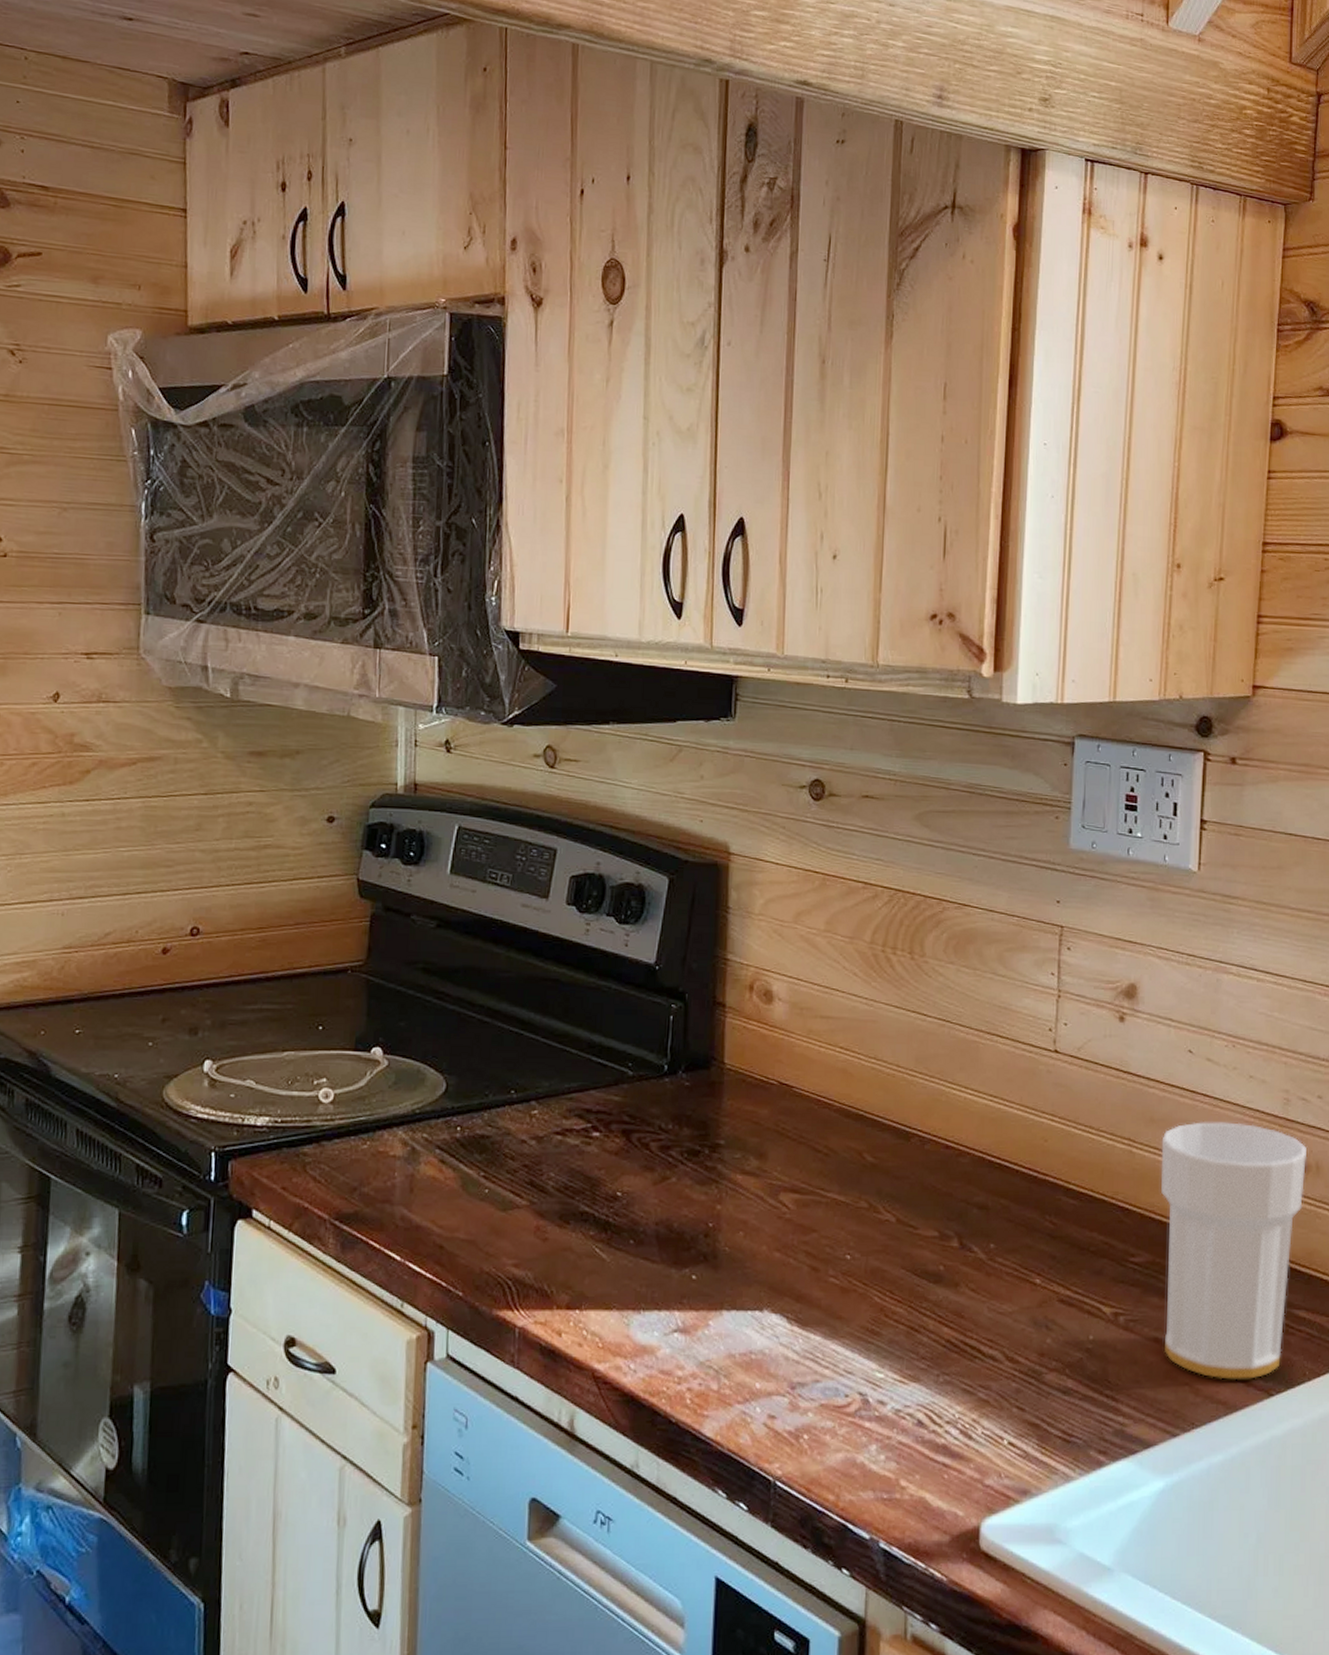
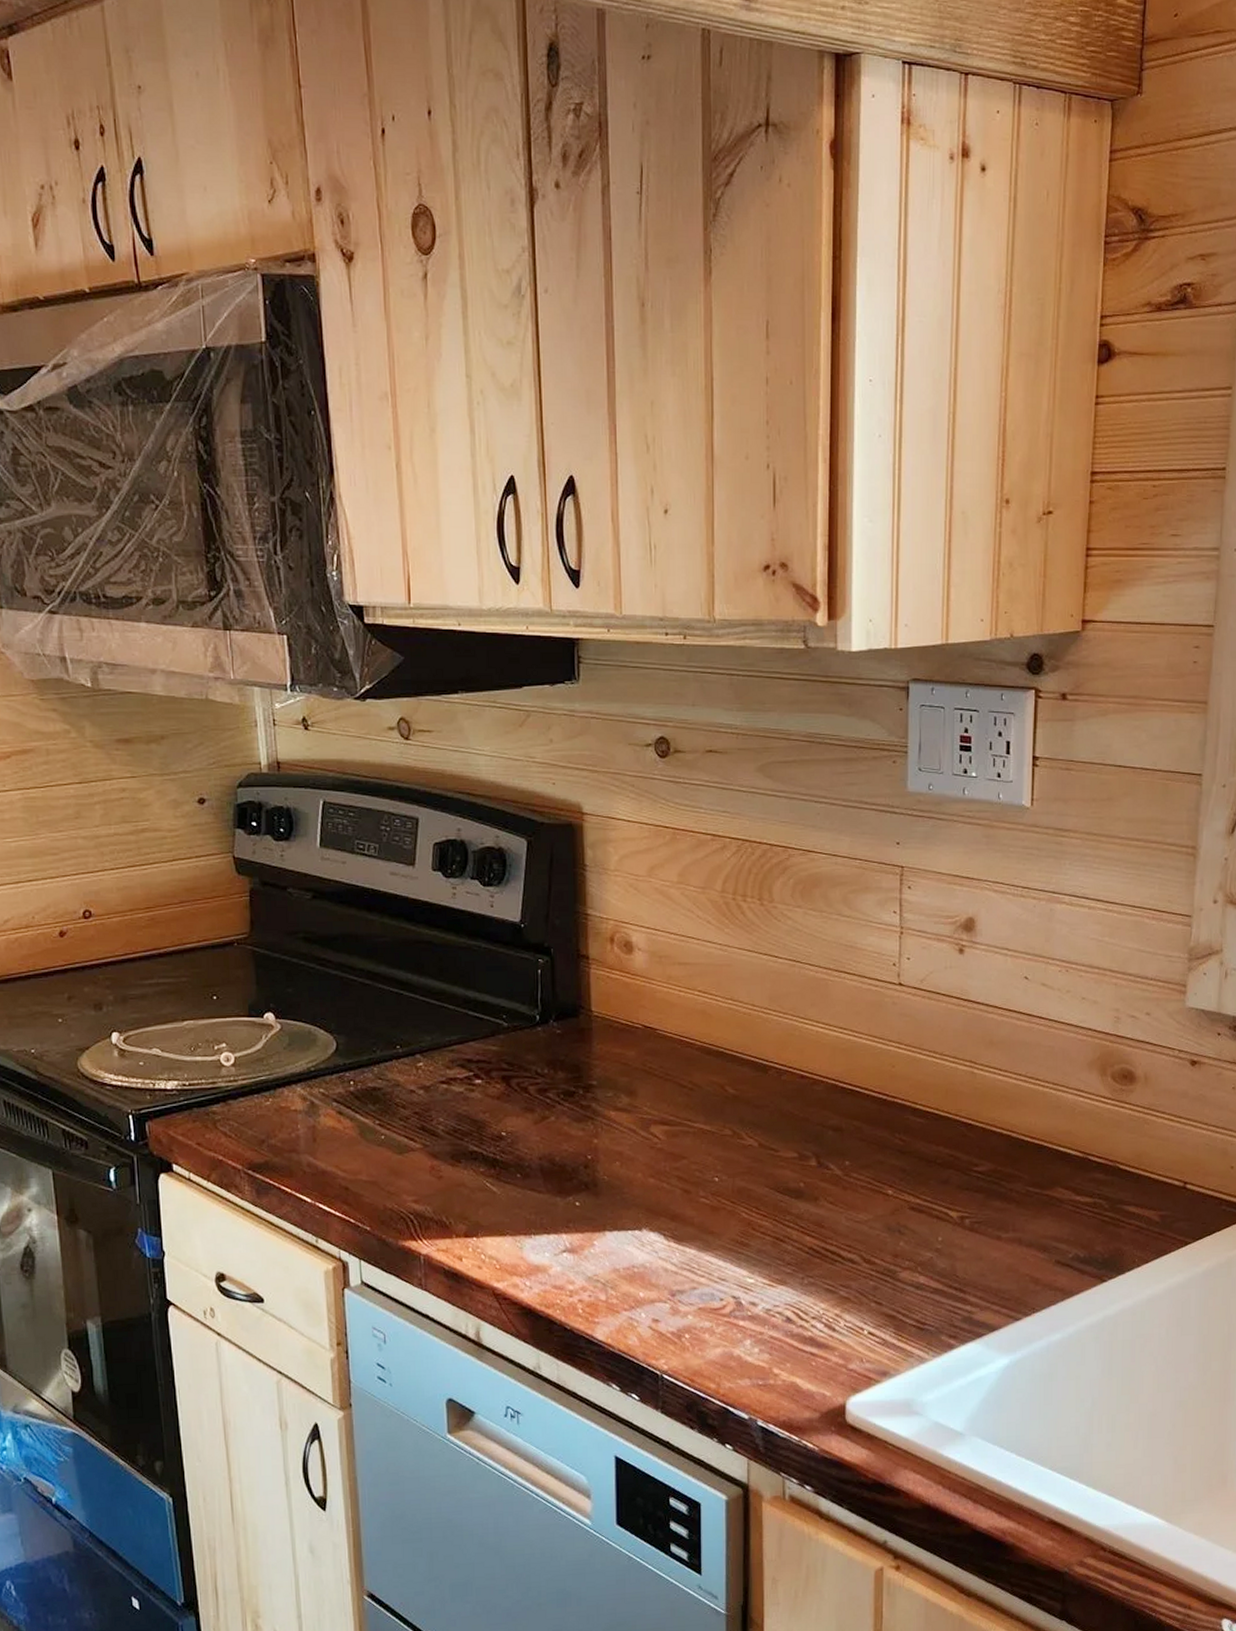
cup: present [1160,1122,1307,1380] -> none [1000,1041,1136,1270]

